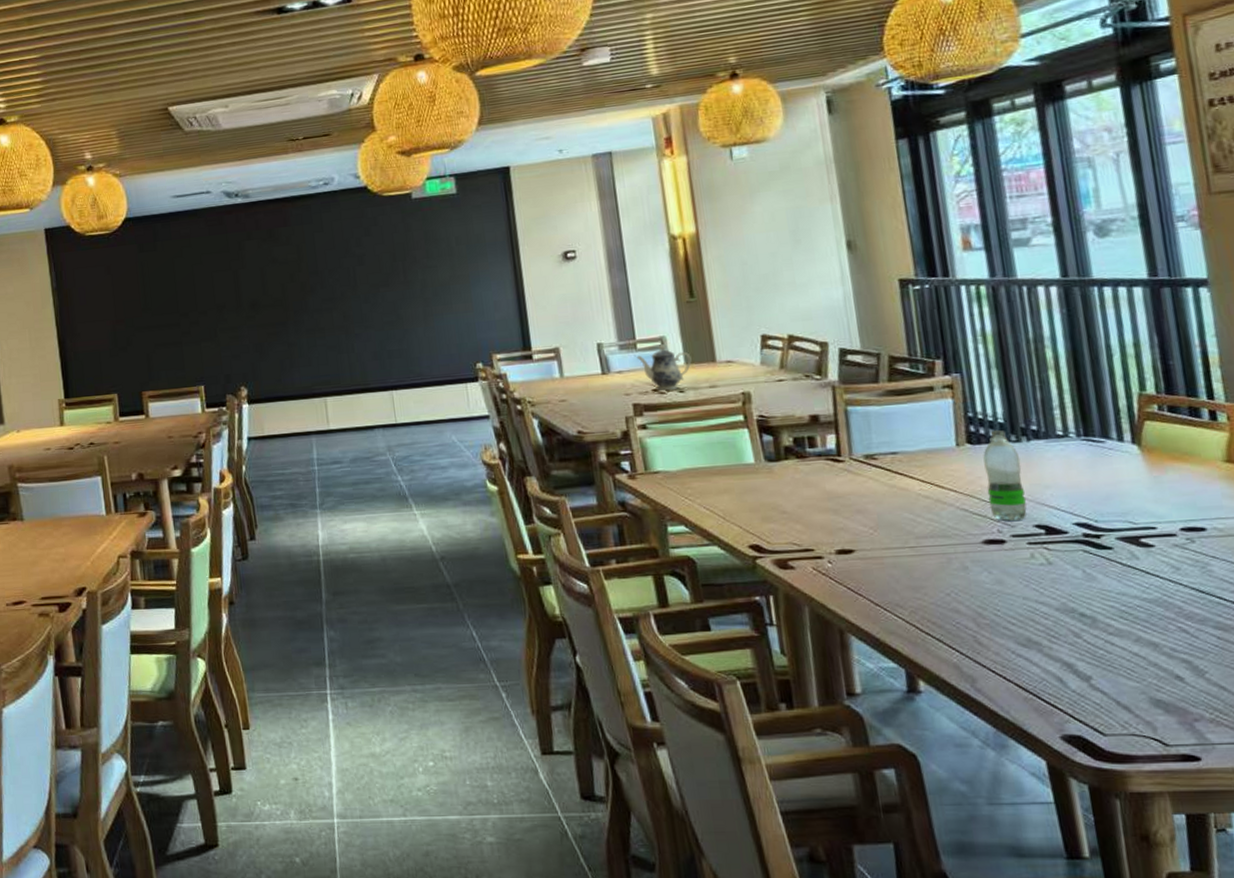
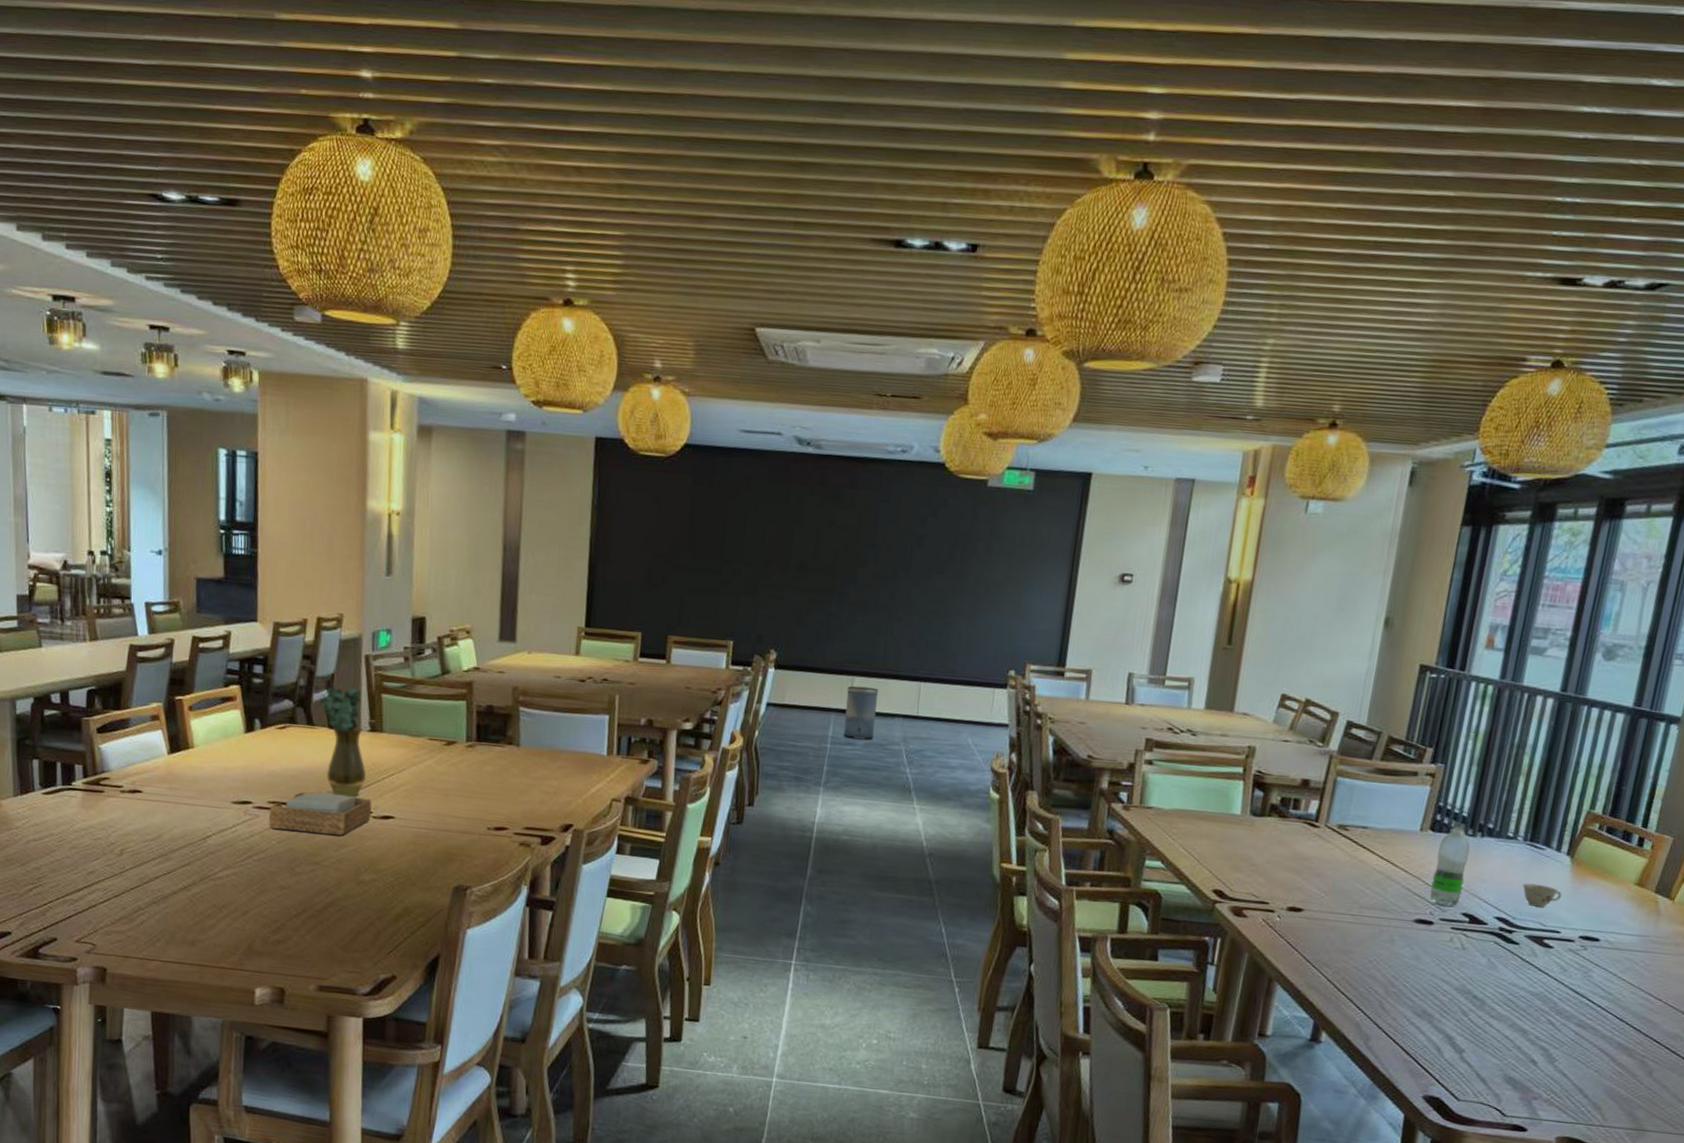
pedal bin: none [321,404,359,459] -> present [843,685,879,741]
teapot: present [636,344,692,392] -> none [1161,685,1212,733]
teacup: none [1092,480,1143,505] -> present [1522,883,1562,907]

